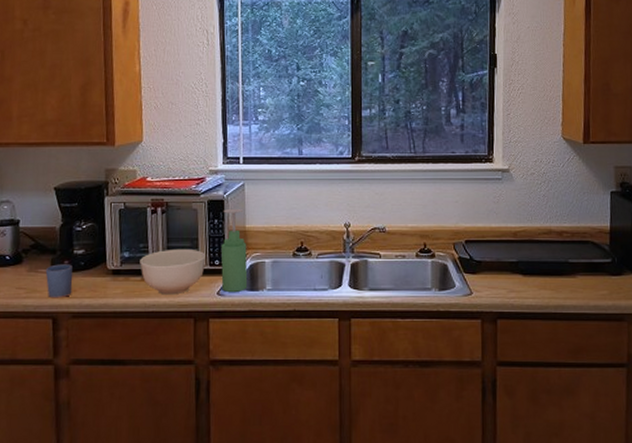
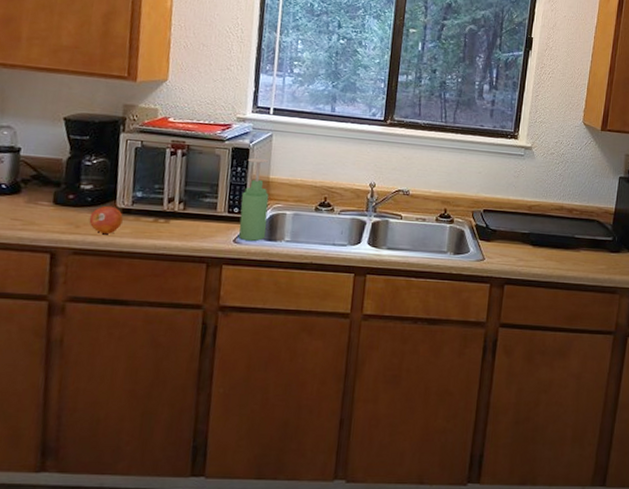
mug: present [45,264,73,299] -> none [46,198,78,234]
fruit: none [83,268,114,295] -> present [89,205,123,234]
bowl: present [140,248,206,295] -> none [153,192,225,239]

